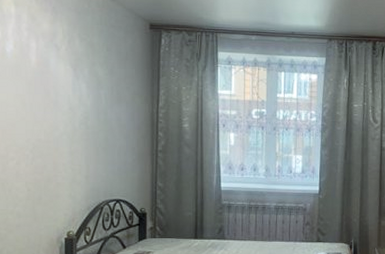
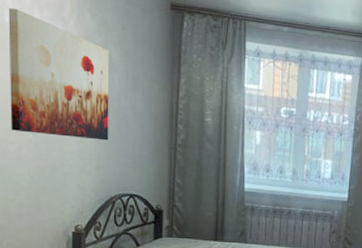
wall art: none [9,40,97,152] -> present [8,8,110,141]

